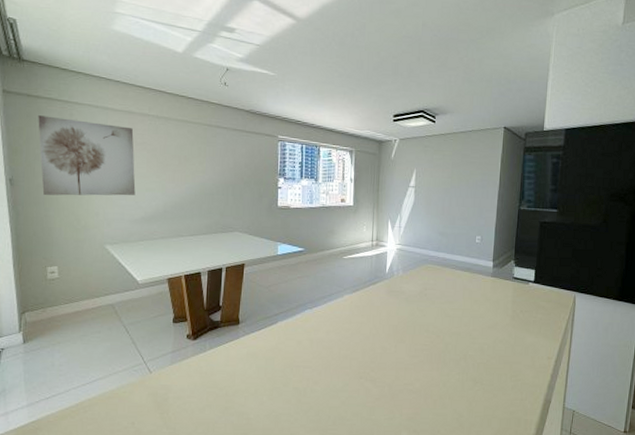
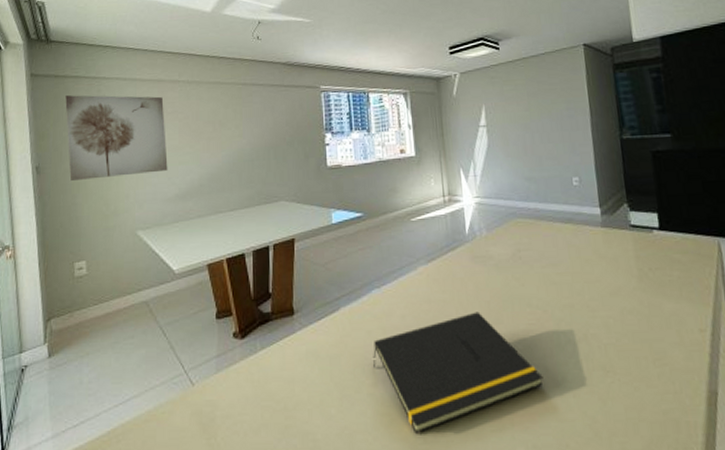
notepad: none [299,333,429,418] -> present [372,311,544,434]

